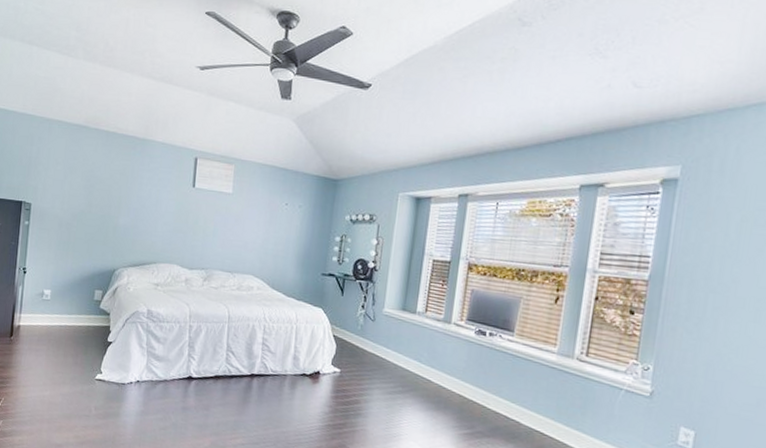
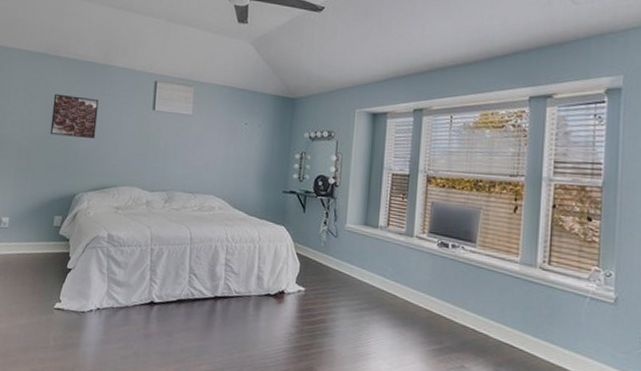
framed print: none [90,167,139,214] -> present [50,93,99,138]

